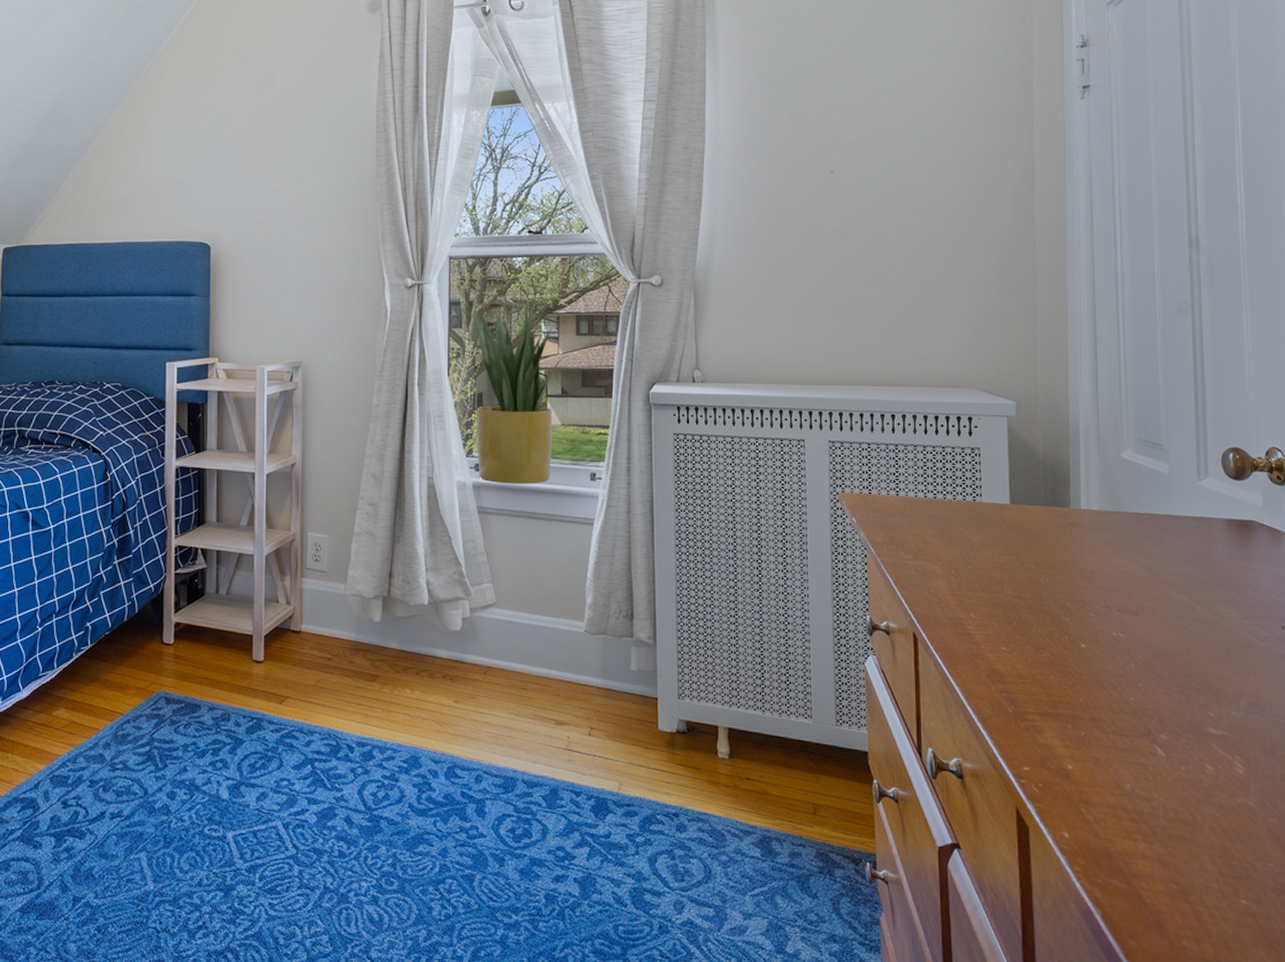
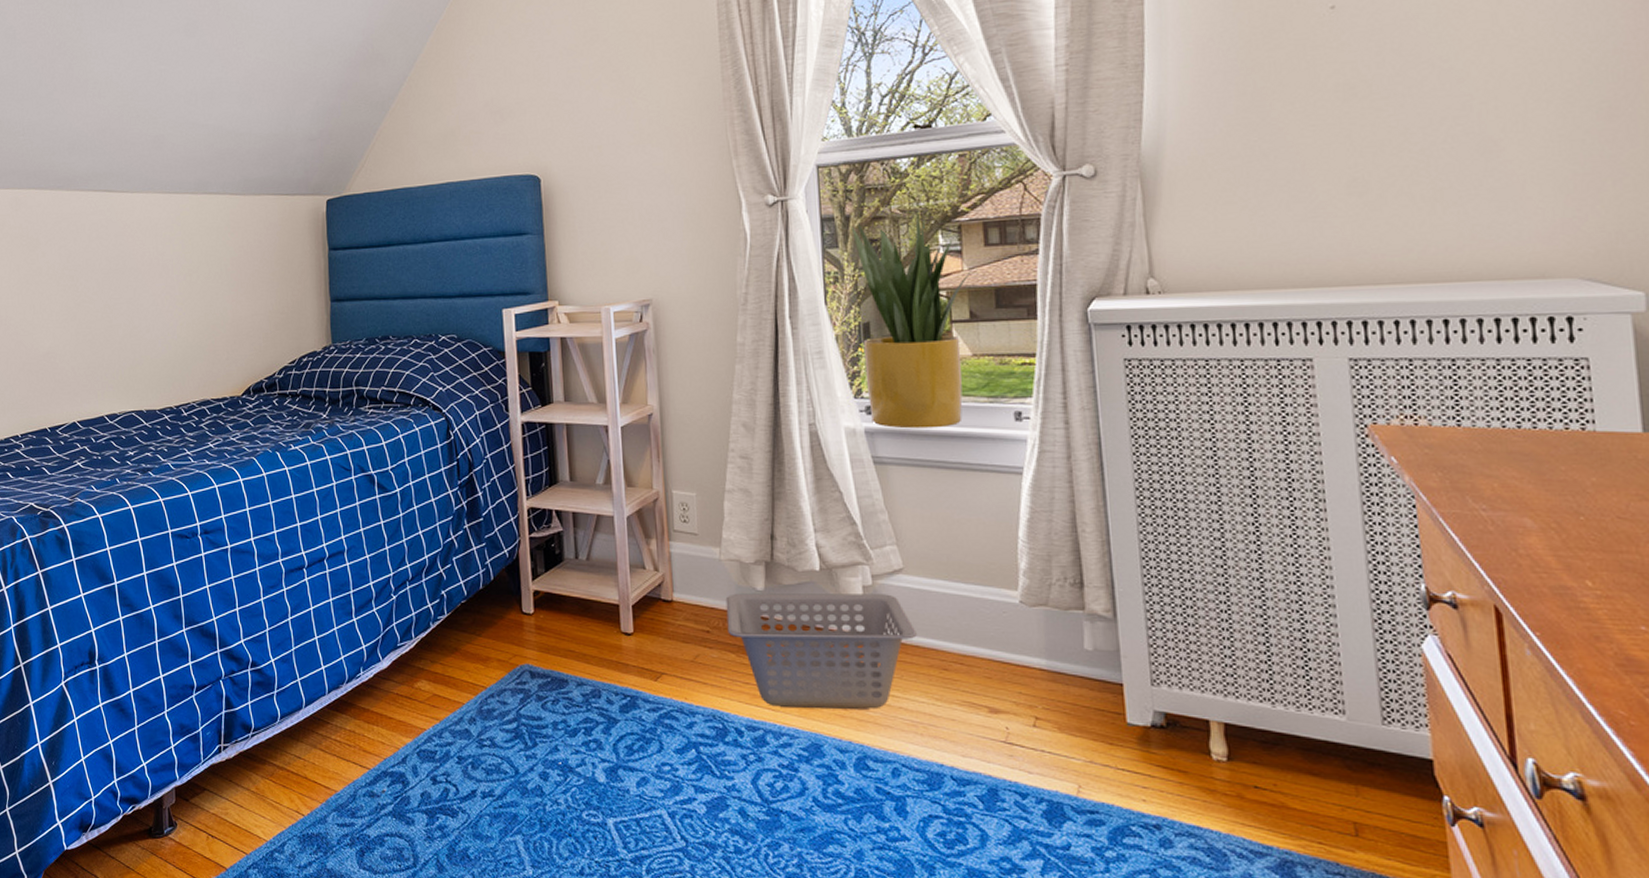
laundry basket: none [347,624,503,725] -> present [725,593,917,710]

